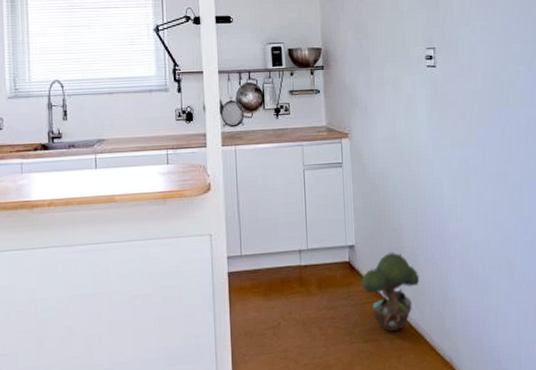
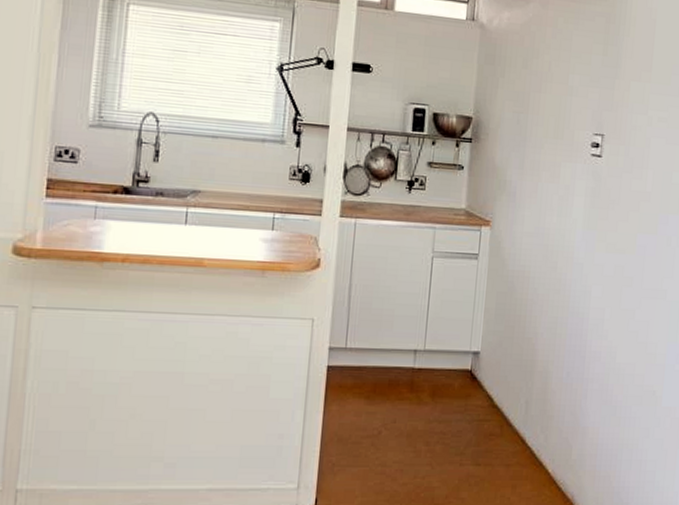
decorative tree: present [361,252,420,331] -> none [481,365,550,456]

